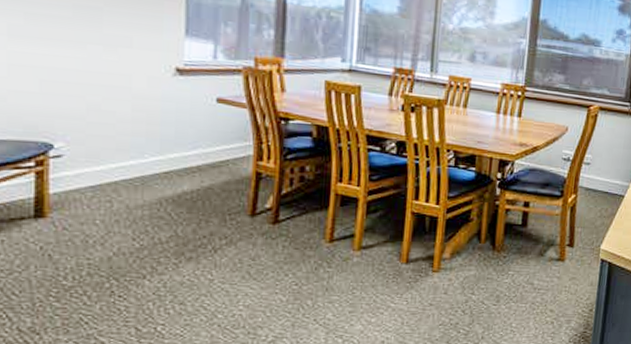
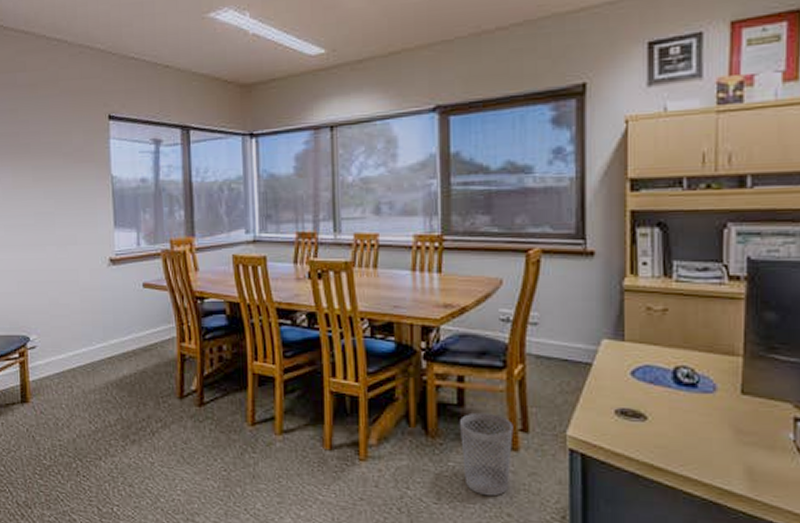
wastebasket: none [520,231,563,297] -> present [460,412,514,497]

